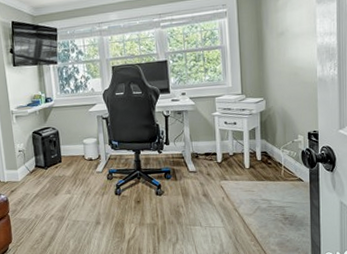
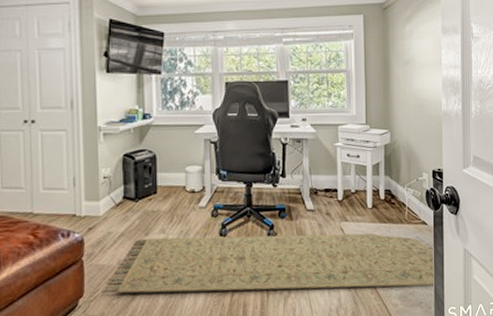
rug: none [25,190,312,241] -> present [101,233,436,294]

